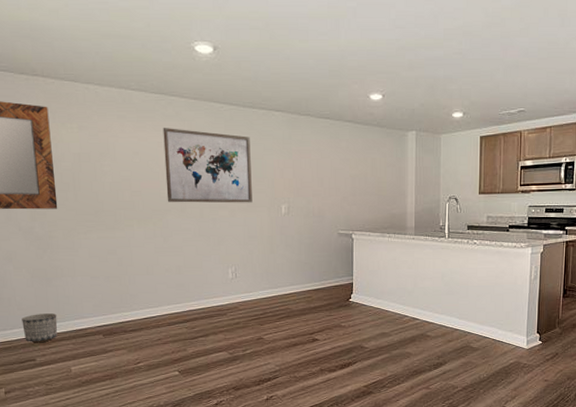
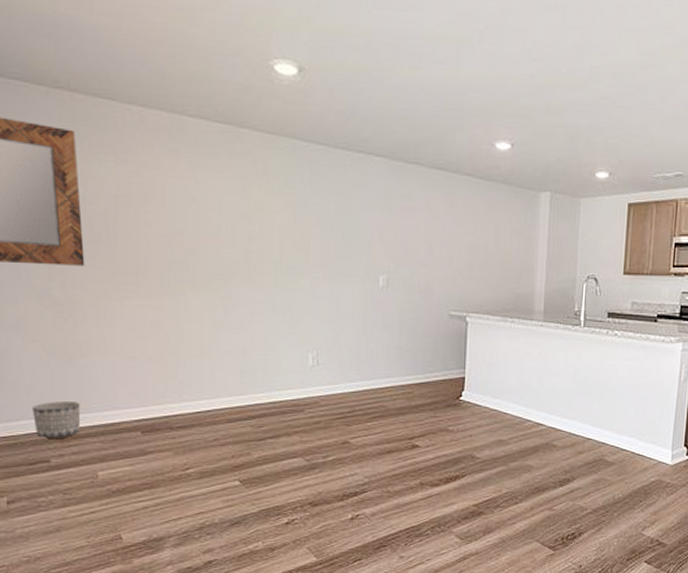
wall art: present [163,128,253,203] -> none [228,168,342,271]

